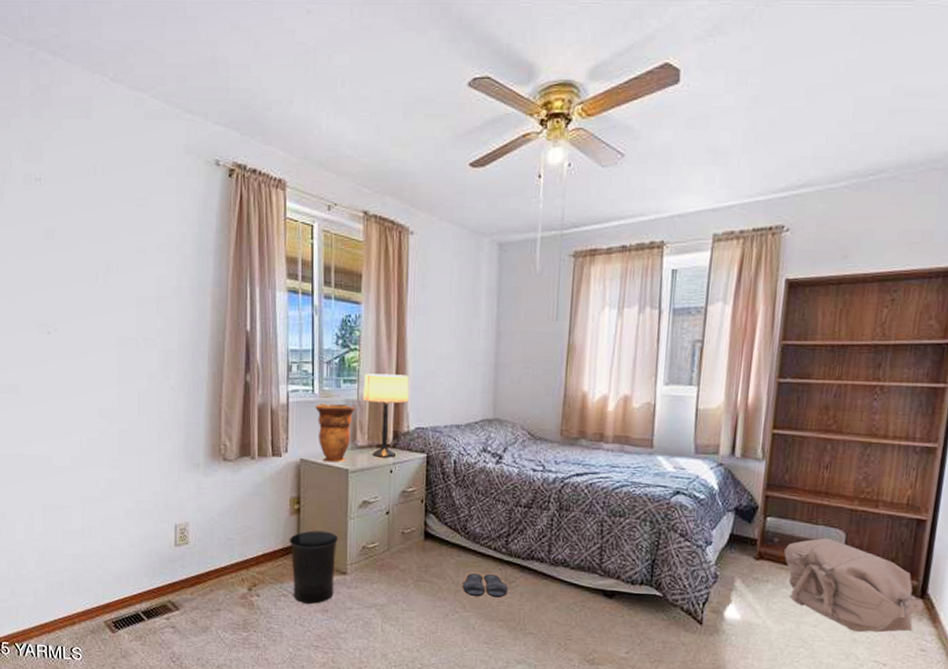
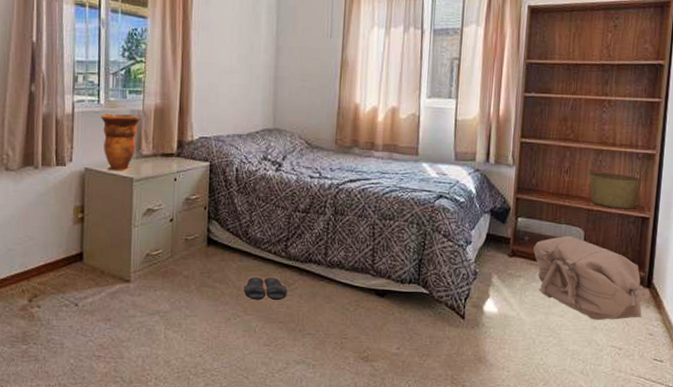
waste bin: present [289,530,338,604] -> none [72,239,122,313]
table lamp: present [362,373,410,459] -> none [147,84,194,167]
basket: none [853,463,921,510] -> present [589,168,643,209]

